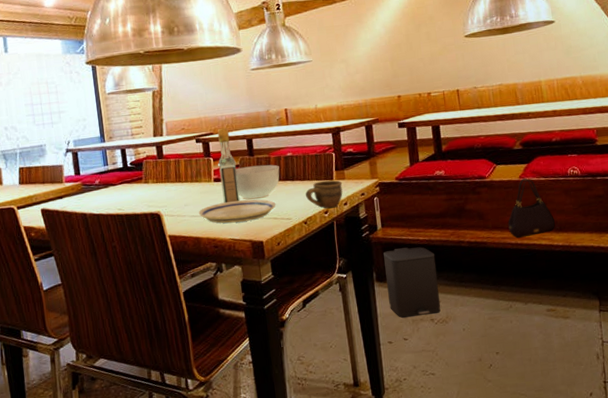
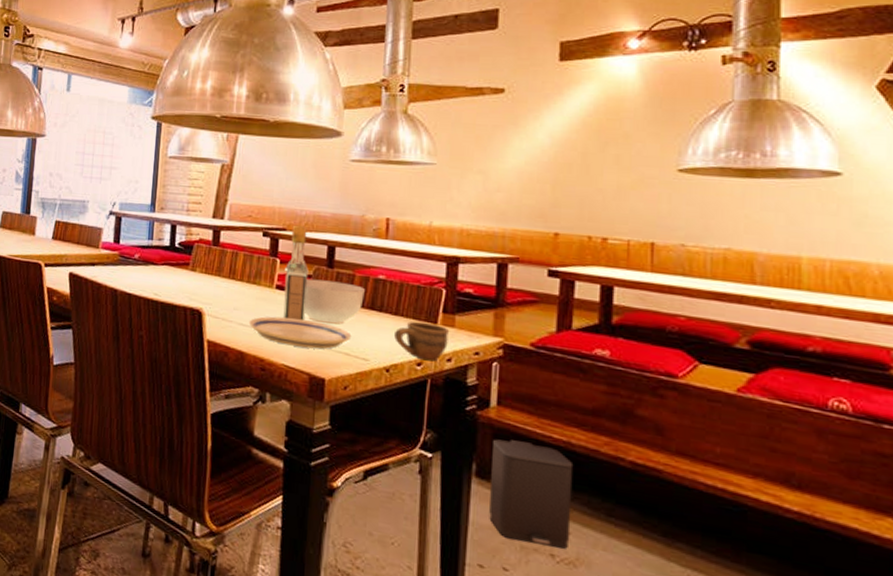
handbag: present [508,178,555,238] -> none [704,394,790,486]

